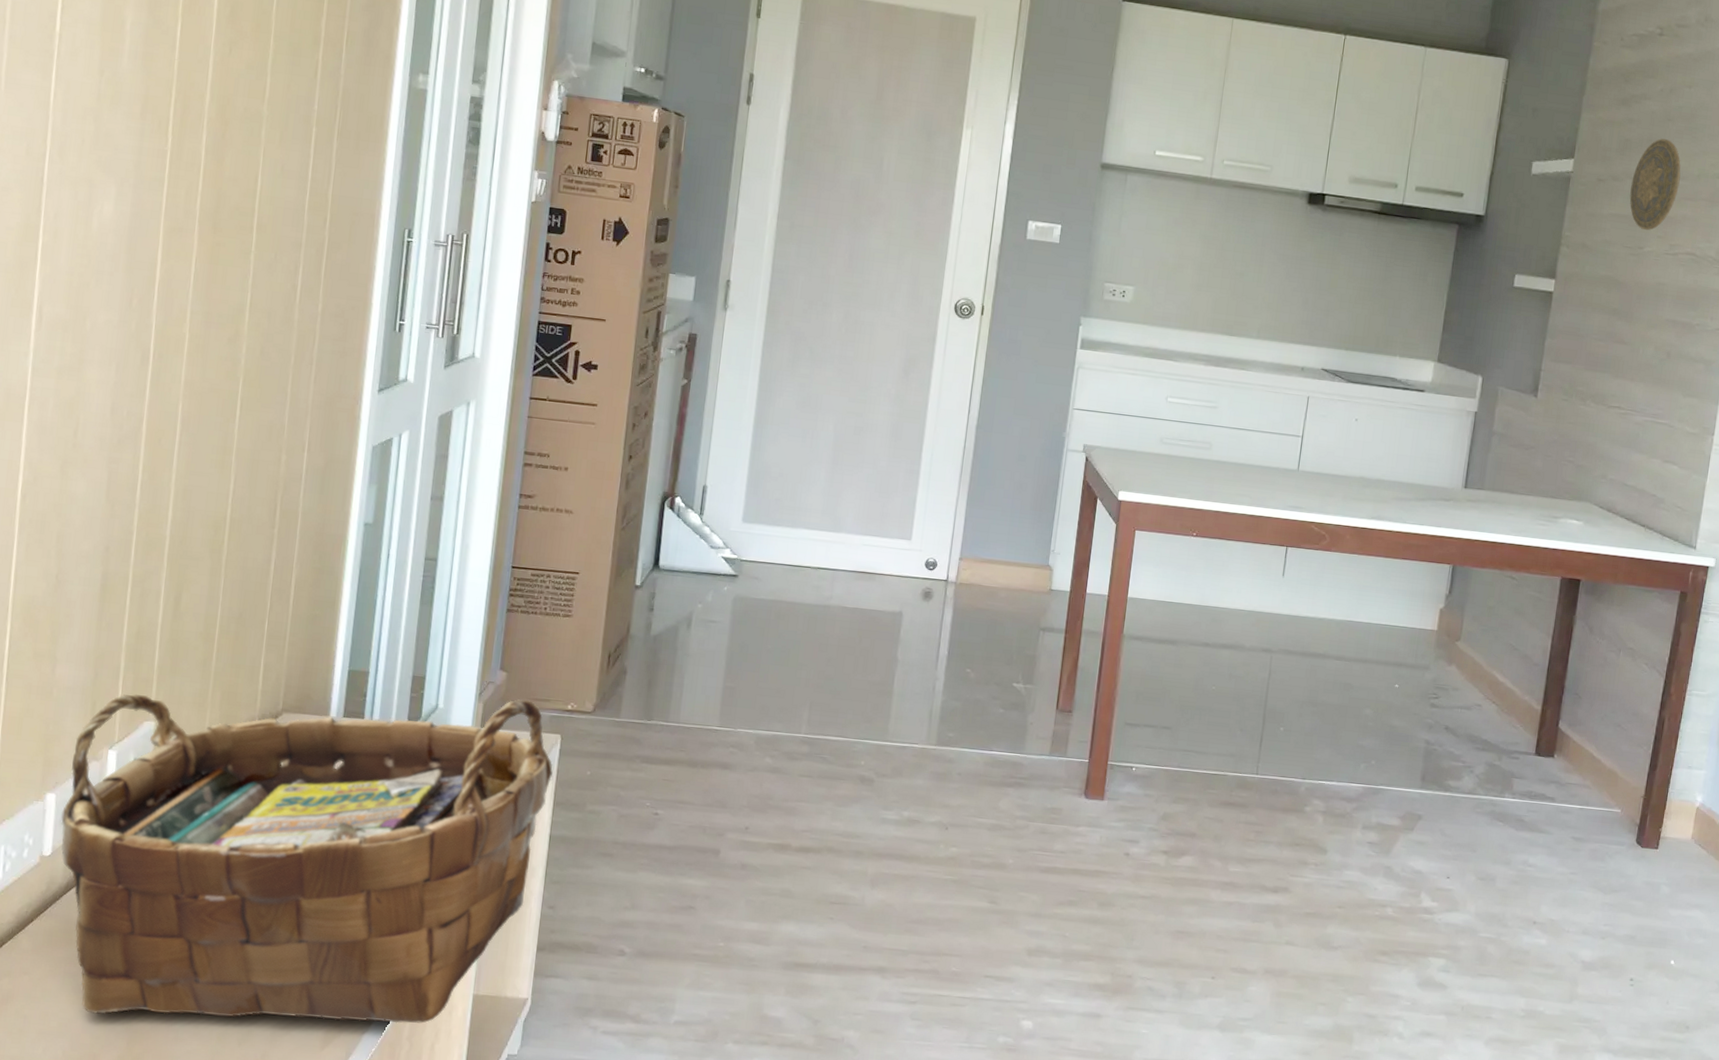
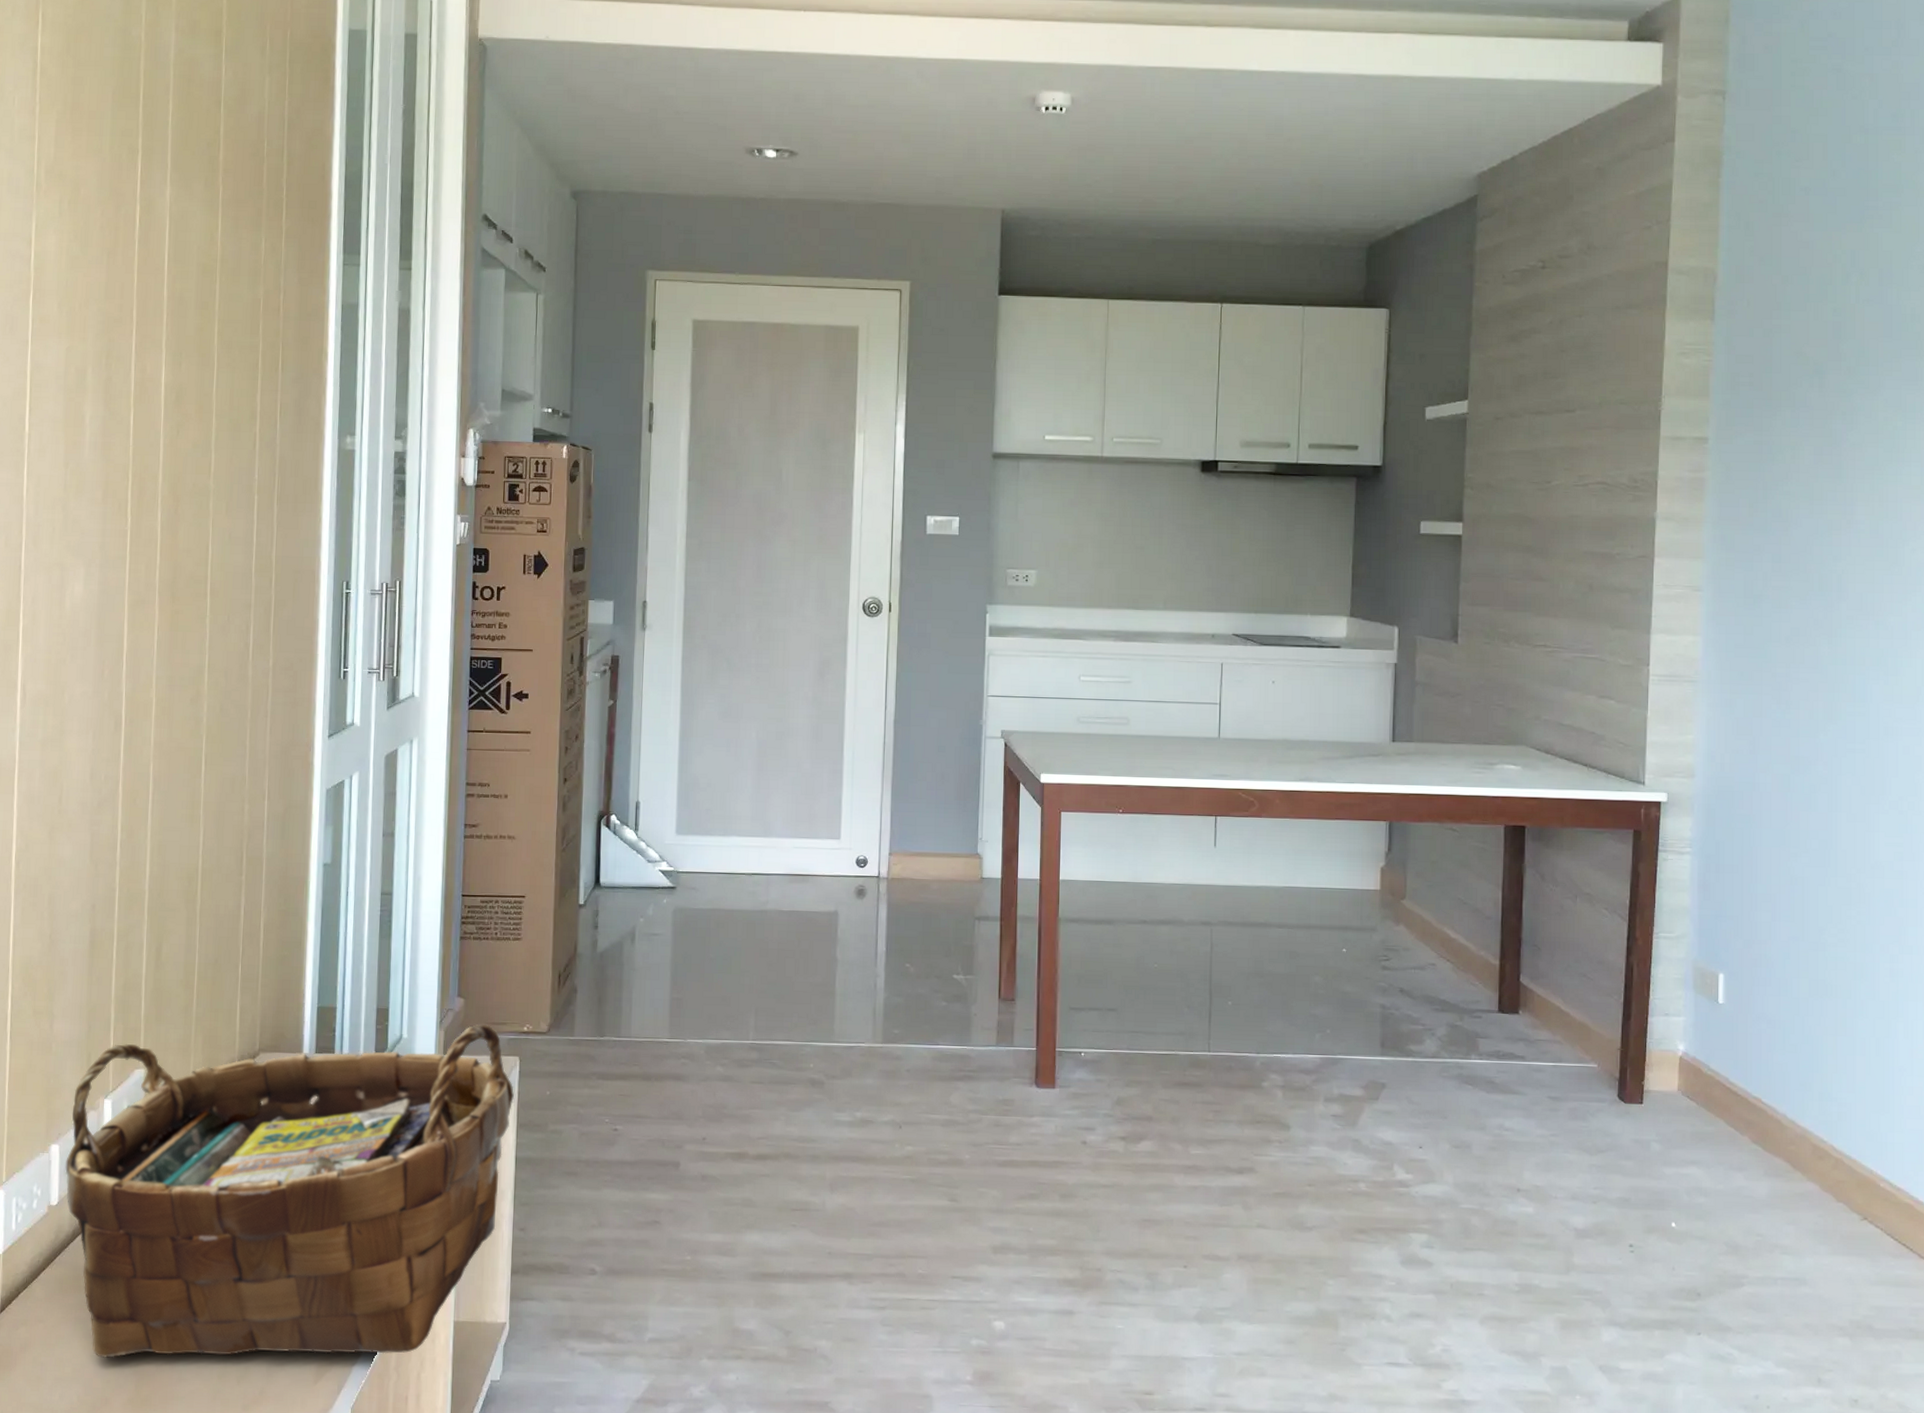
decorative plate: present [1629,138,1681,231] -> none [1530,370,1581,464]

